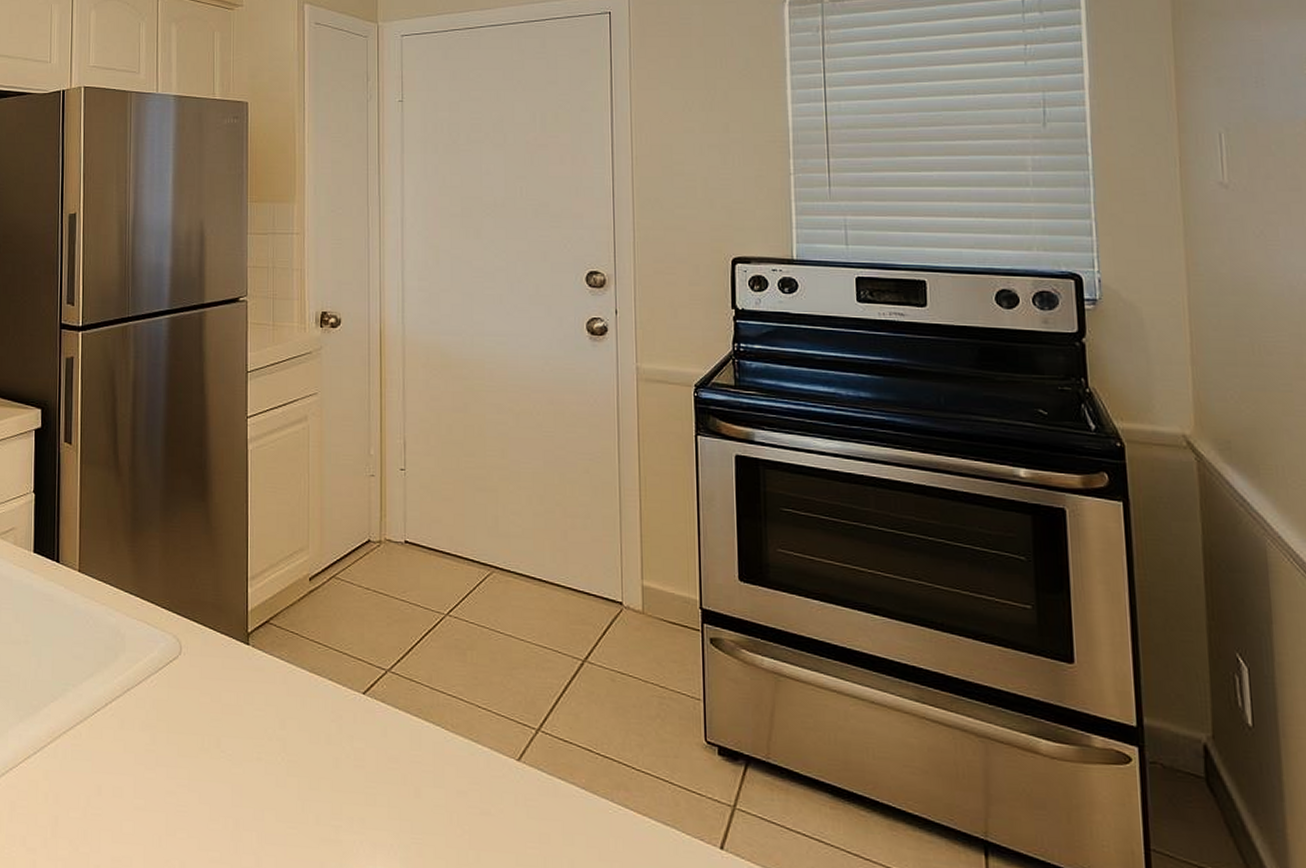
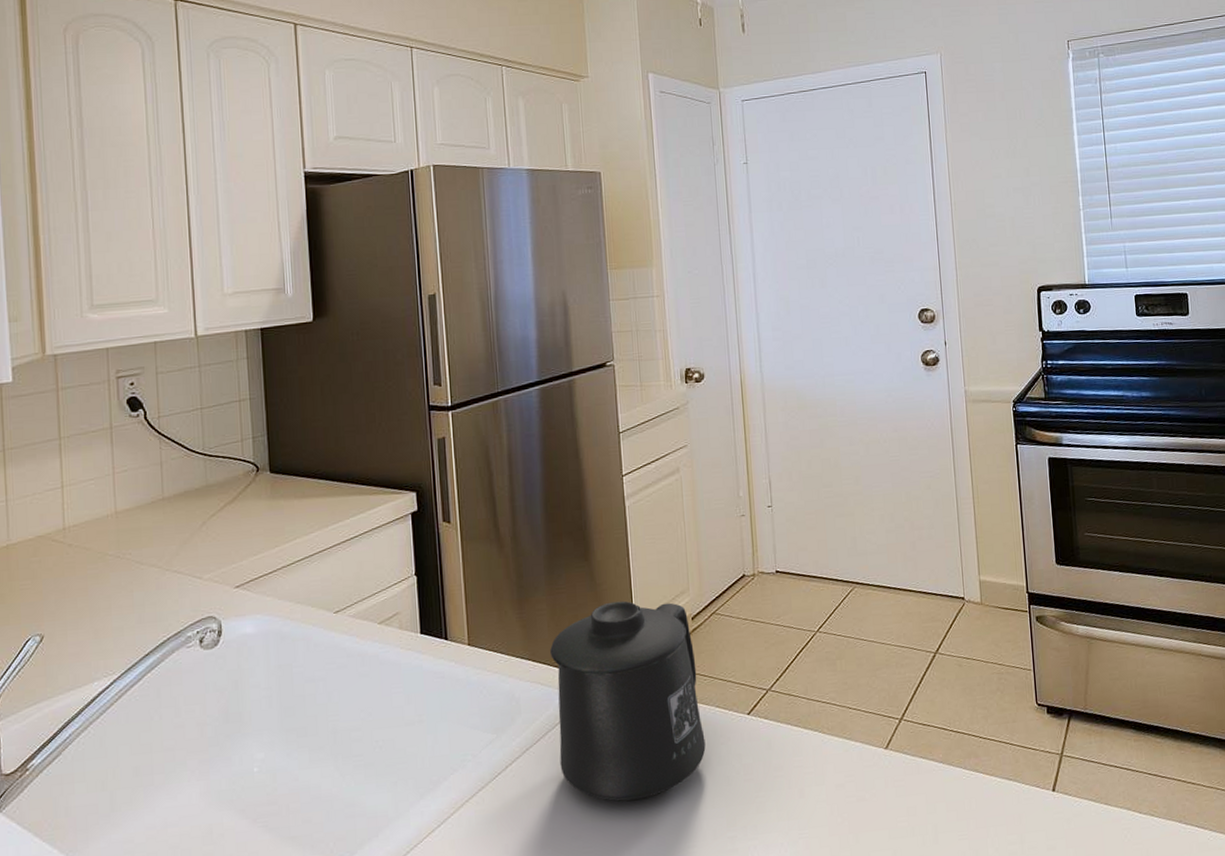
mug: none [159,548,315,765] -> present [550,601,706,801]

